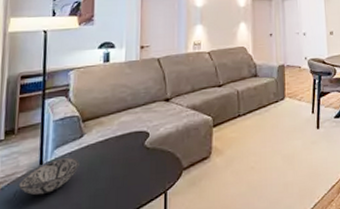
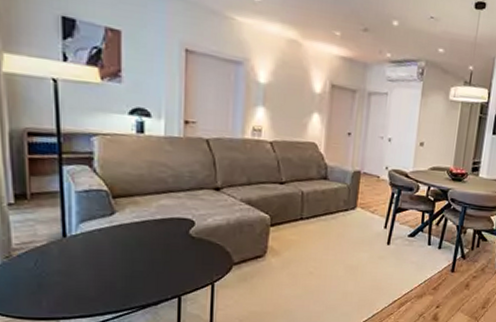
decorative bowl: present [18,158,80,196] -> none [38,234,111,268]

